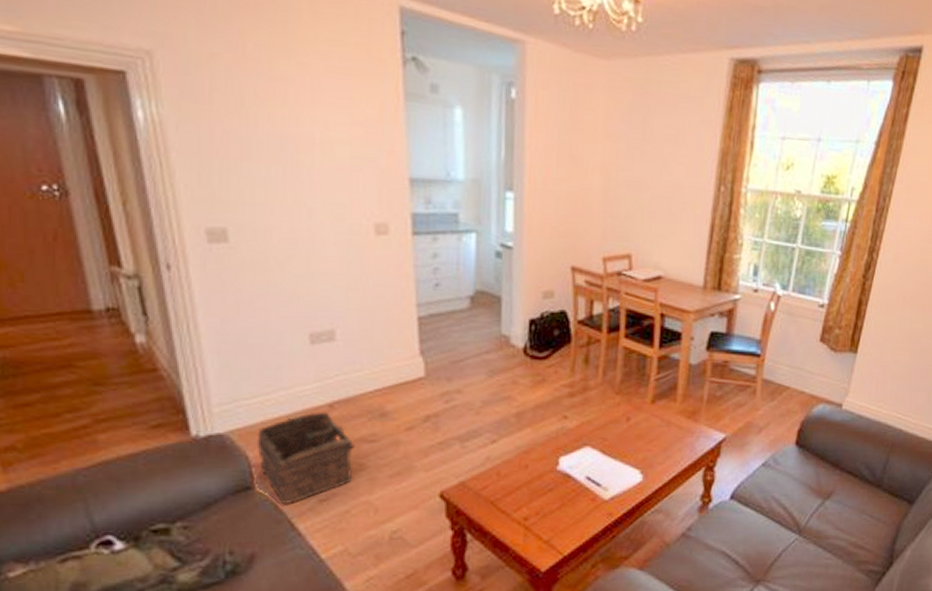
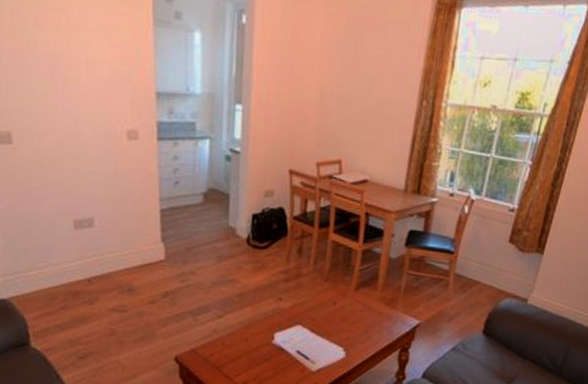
basket: present [256,411,354,505] -> none [31,284,107,360]

